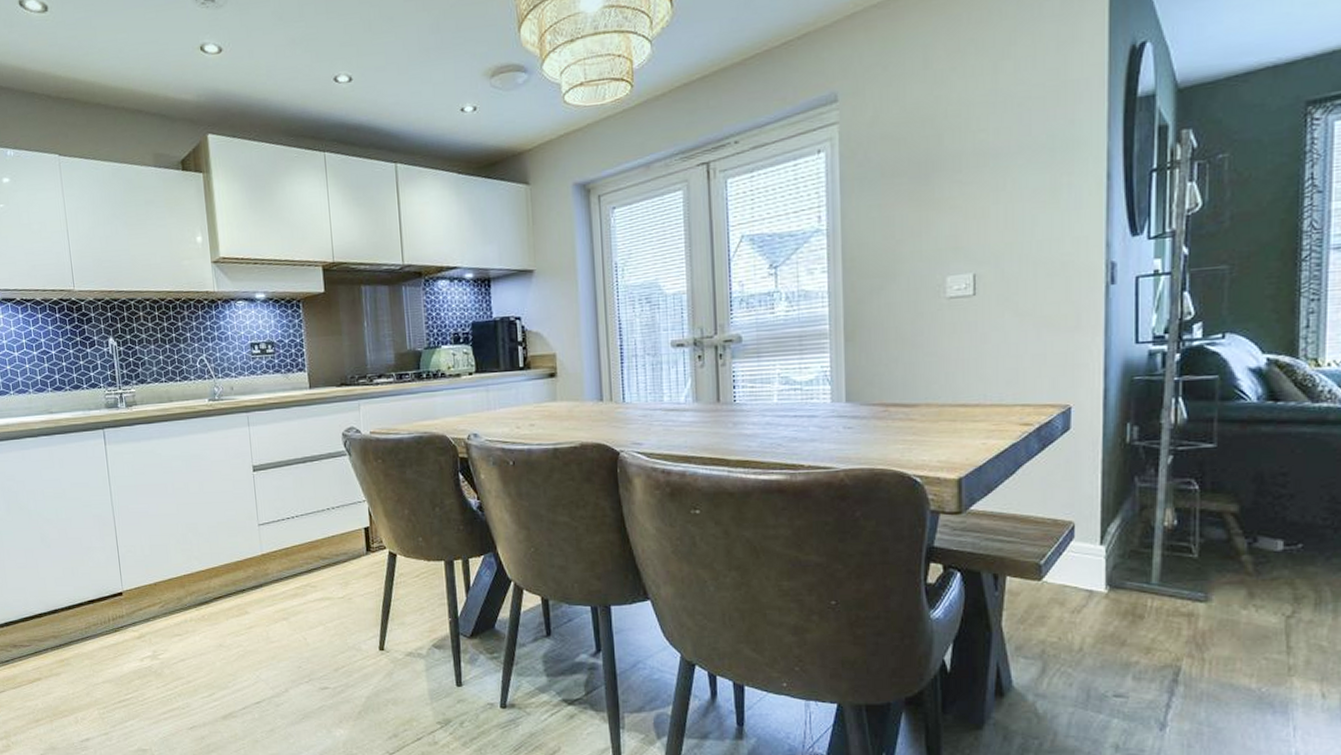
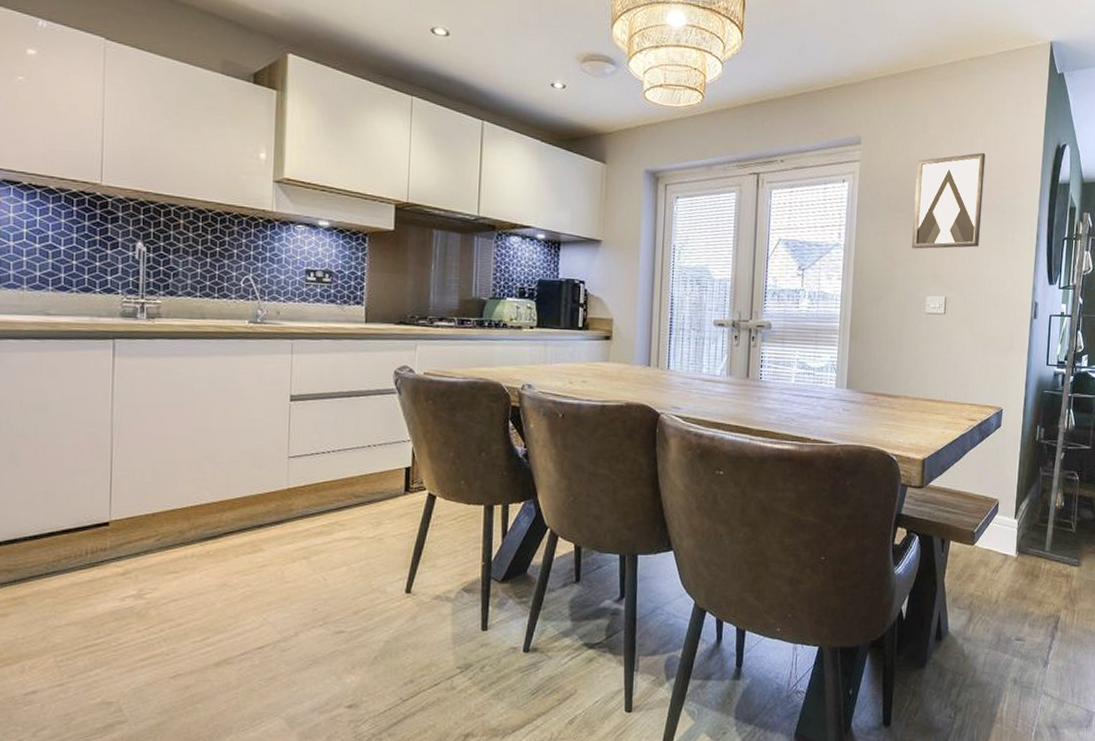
wall art: none [918,77,1020,220] -> present [912,152,986,249]

